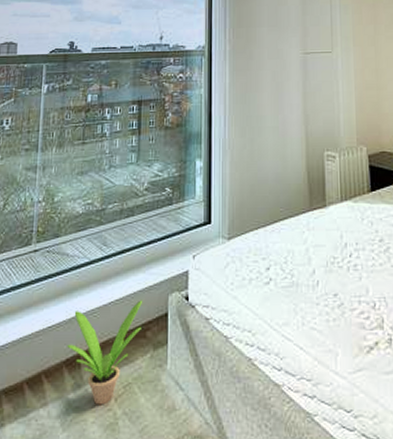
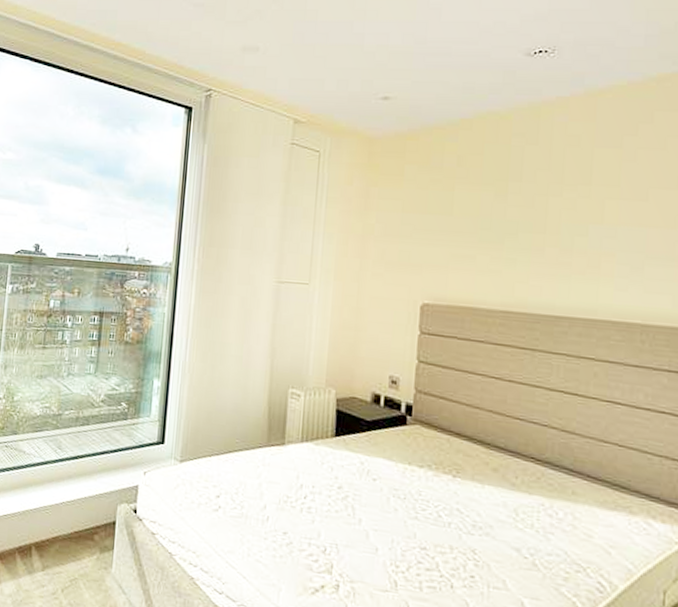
potted plant: present [67,300,142,405] -> none [20,505,92,593]

